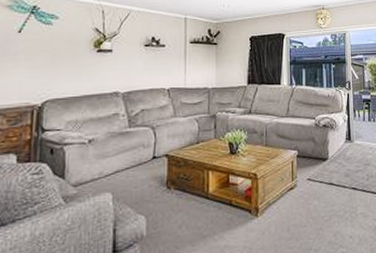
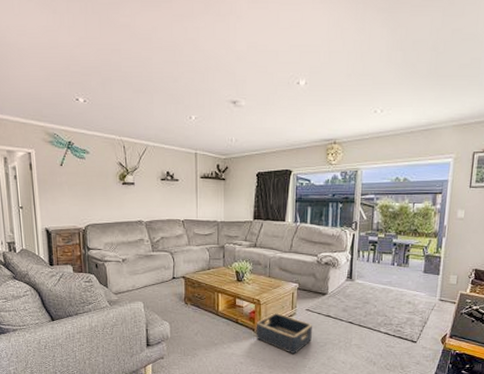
basket: none [253,187,315,235] -> present [256,313,312,354]

